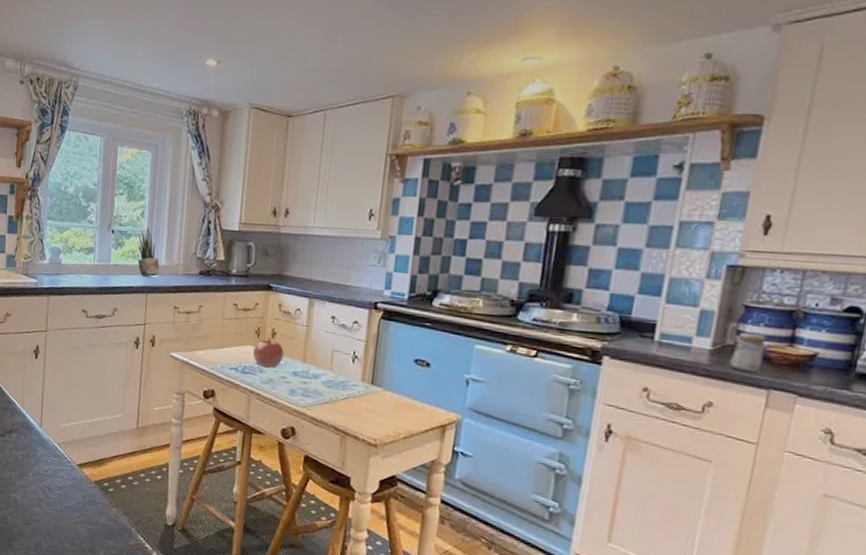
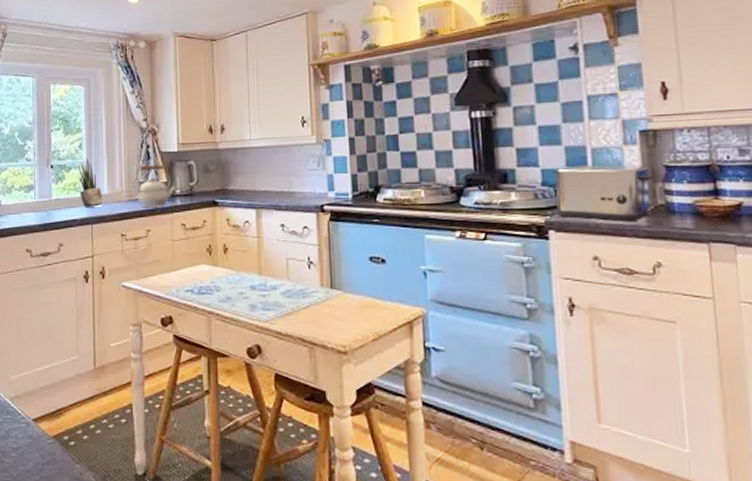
kettle: none [192,240,232,285] -> present [134,164,176,208]
fruit: present [253,338,285,368] -> none [207,254,239,285]
toaster: none [616,293,729,358] -> present [555,165,654,222]
salt shaker: present [728,331,767,373] -> none [664,190,696,229]

